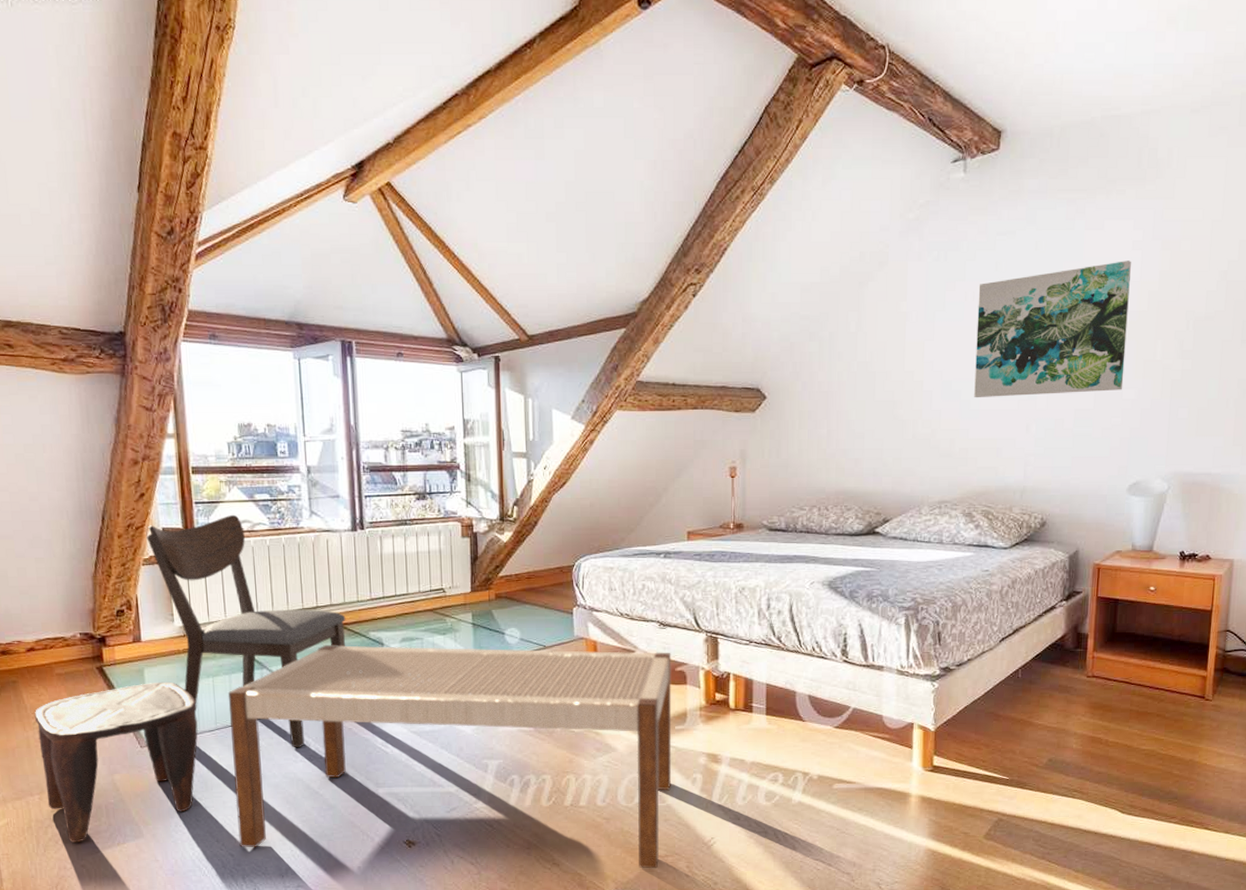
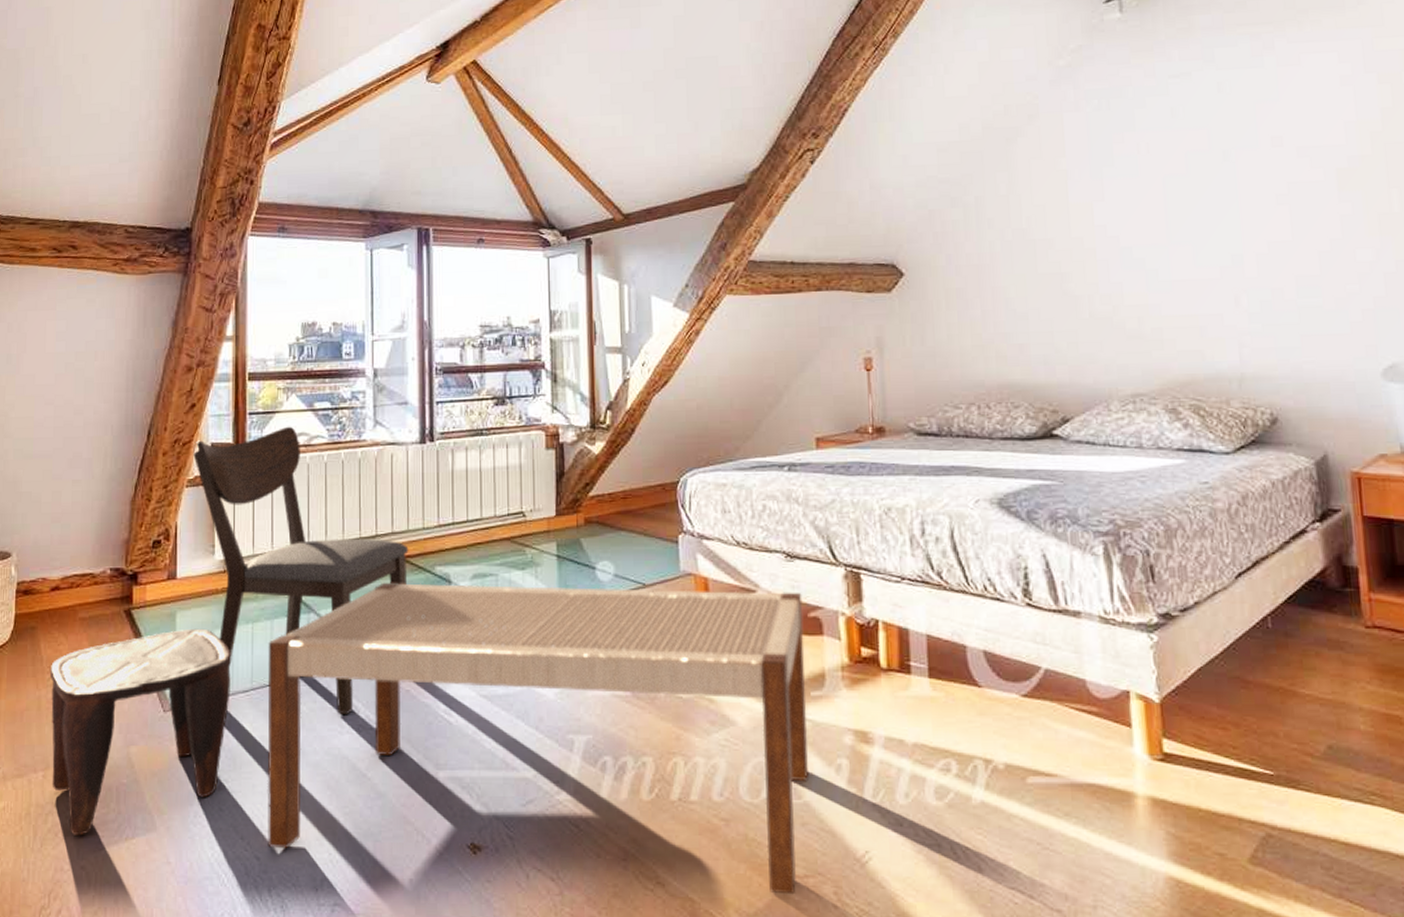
wall art: present [974,261,1131,398] -> none [1153,98,1356,267]

